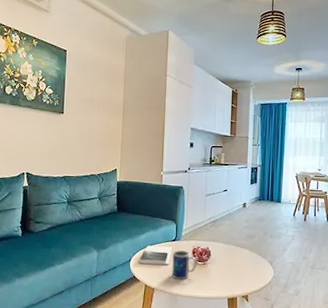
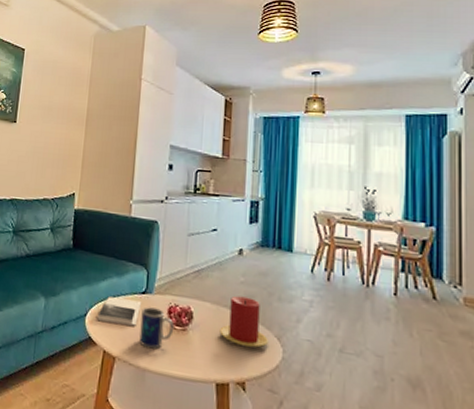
candle: none [230,236,264,272] -> present [219,295,268,348]

